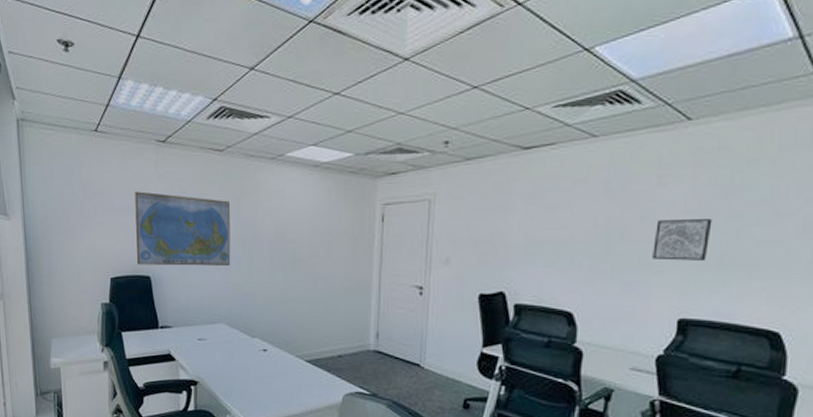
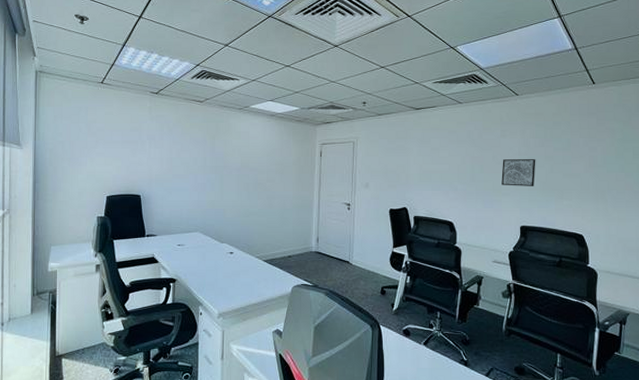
world map: present [135,191,231,266] -> none [129,130,207,187]

